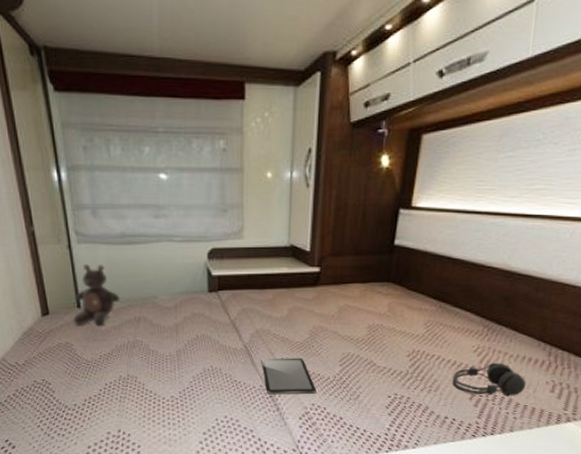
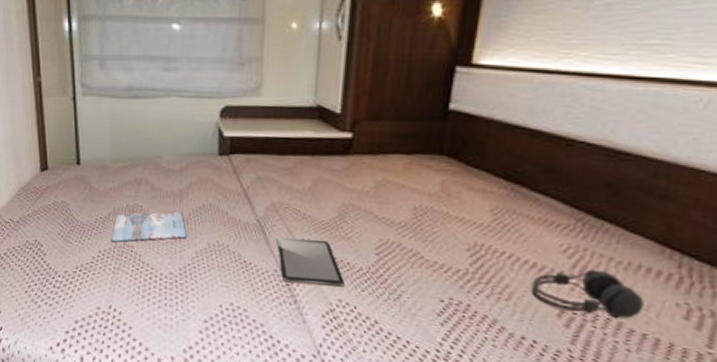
stuffed animal: present [73,263,121,326] -> none [72,117,122,185]
magazine: none [116,343,184,375] -> present [111,211,187,243]

